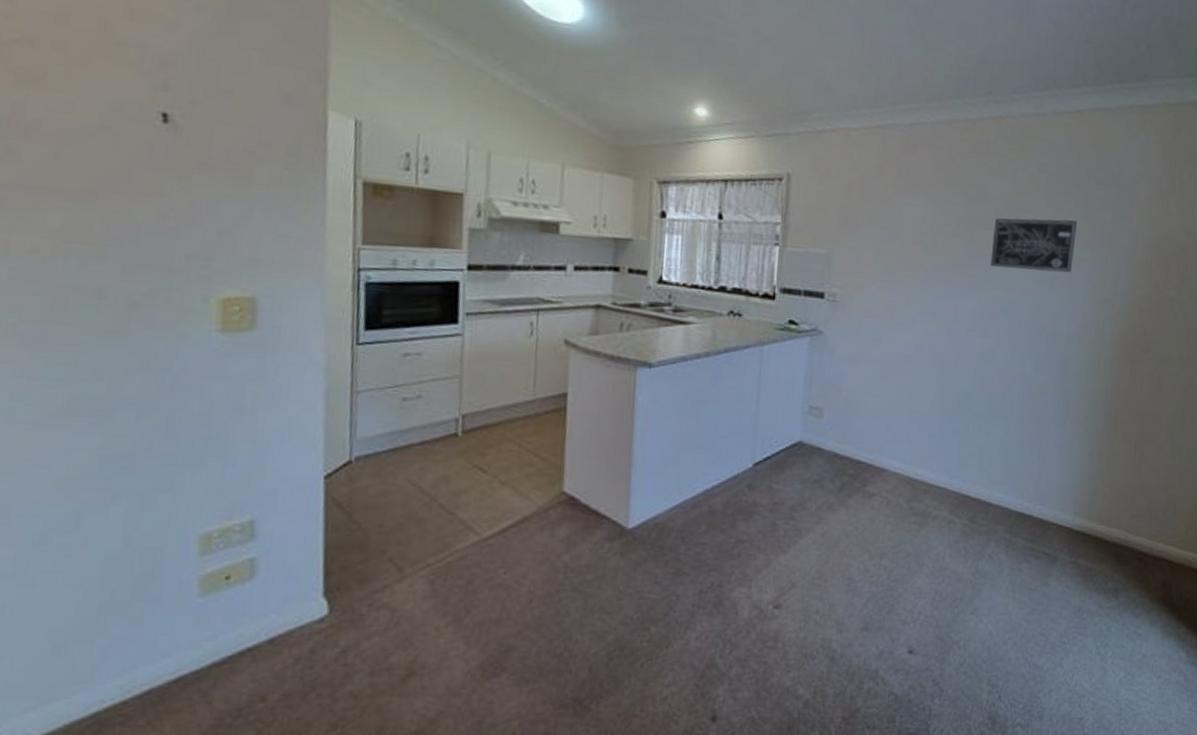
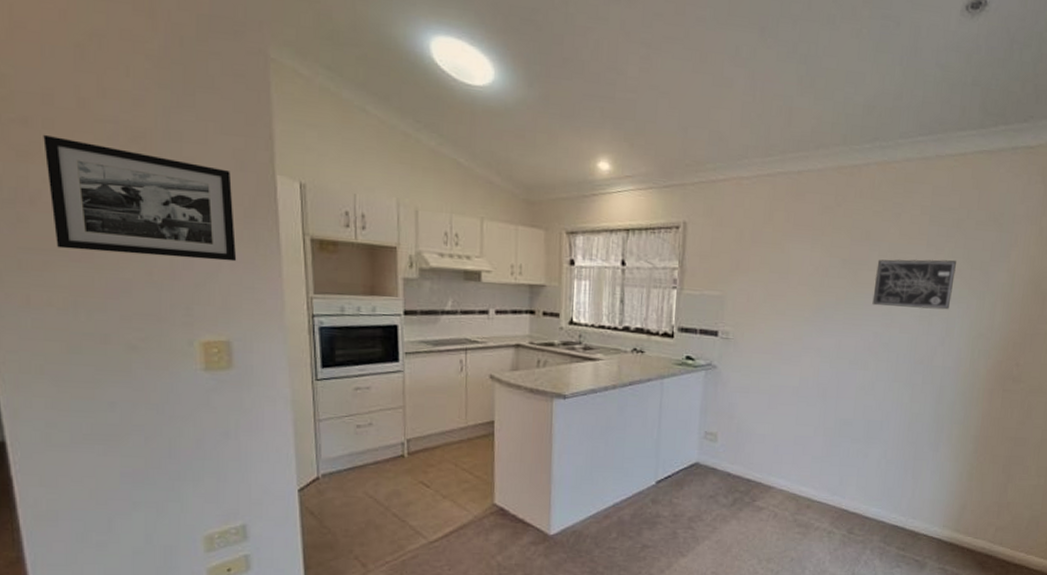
picture frame: none [50,57,275,206] -> present [43,134,237,262]

